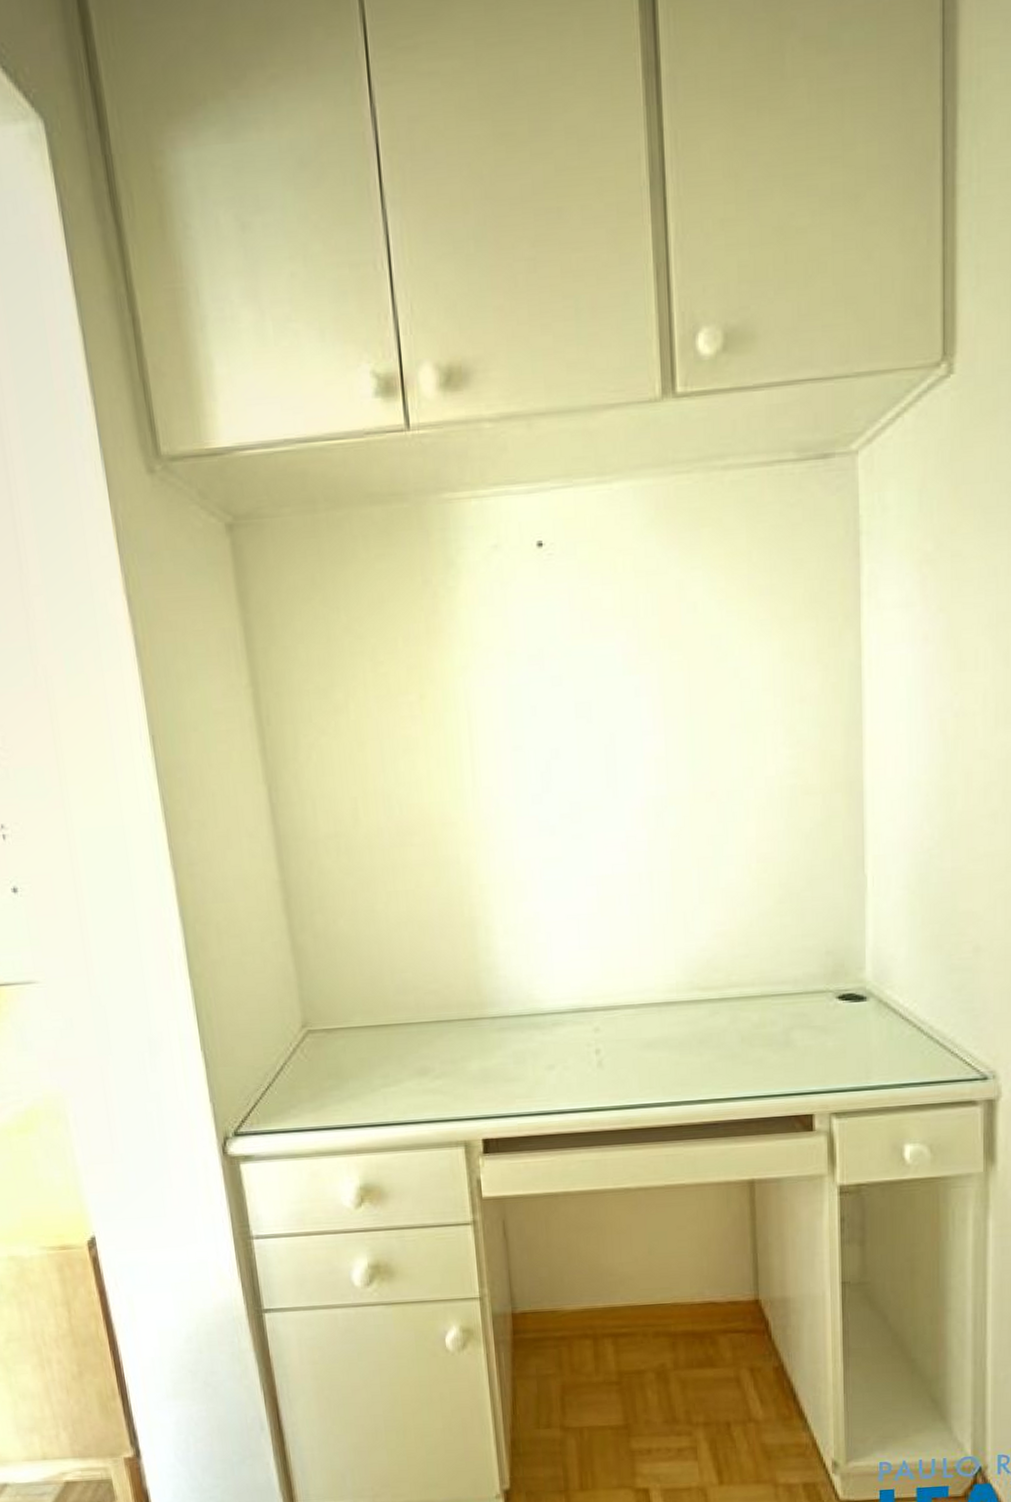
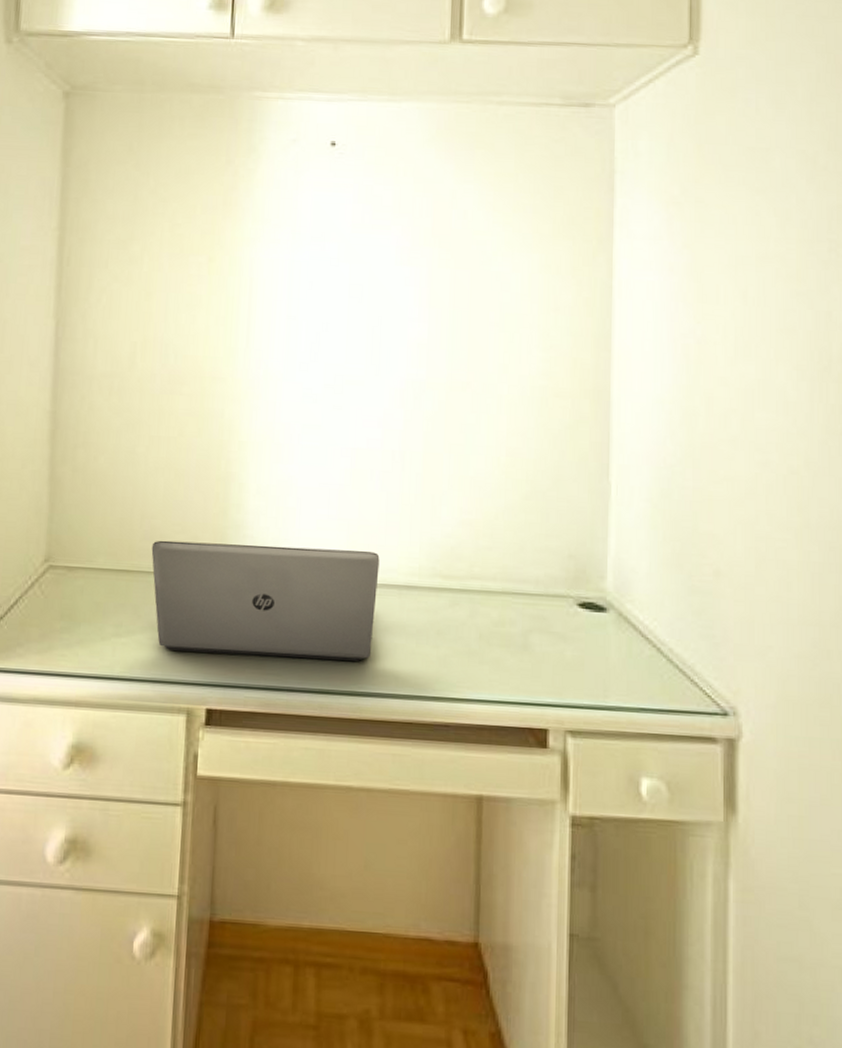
laptop: none [406,975,637,1092] -> present [151,540,380,661]

